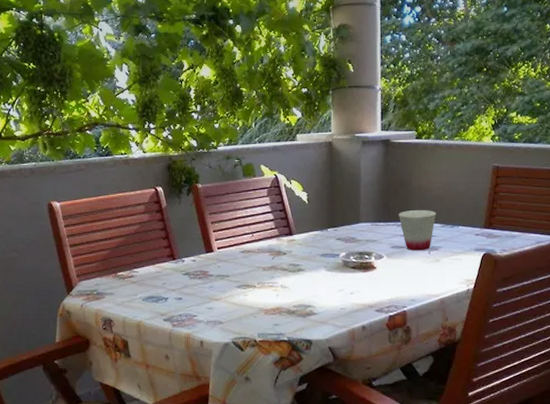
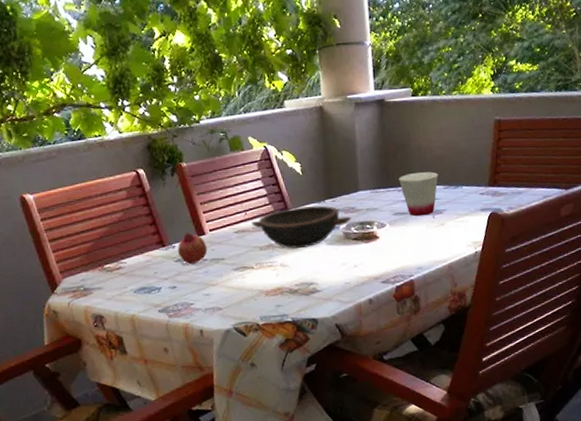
fruit: none [187,248,214,279] -> present [178,232,208,265]
bowl: none [257,232,352,271] -> present [251,205,352,249]

